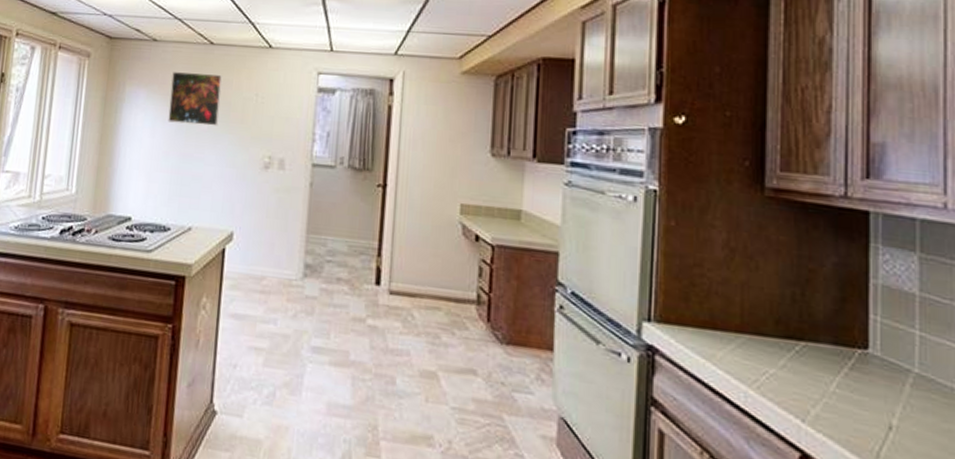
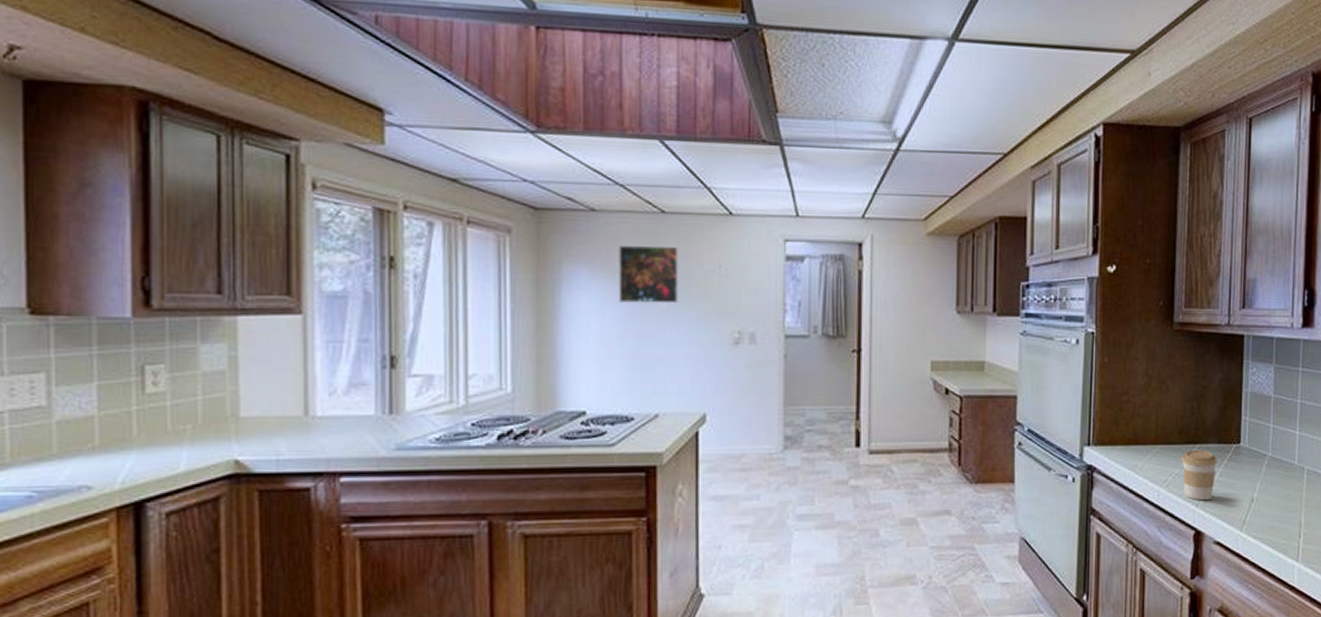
coffee cup: none [778,346,834,417] -> present [1181,449,1218,501]

